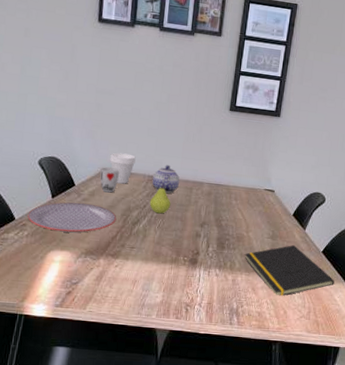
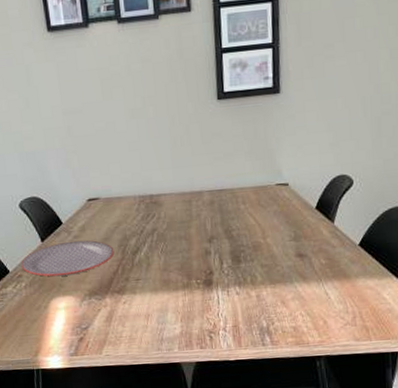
cup: present [100,167,119,193] -> none [86,195,108,225]
cup: present [110,152,136,184] -> none [93,176,122,212]
fruit: present [149,184,171,214] -> none [146,202,171,237]
teapot: present [152,165,180,194] -> none [143,179,176,212]
notepad: present [244,244,335,296] -> none [265,242,380,305]

